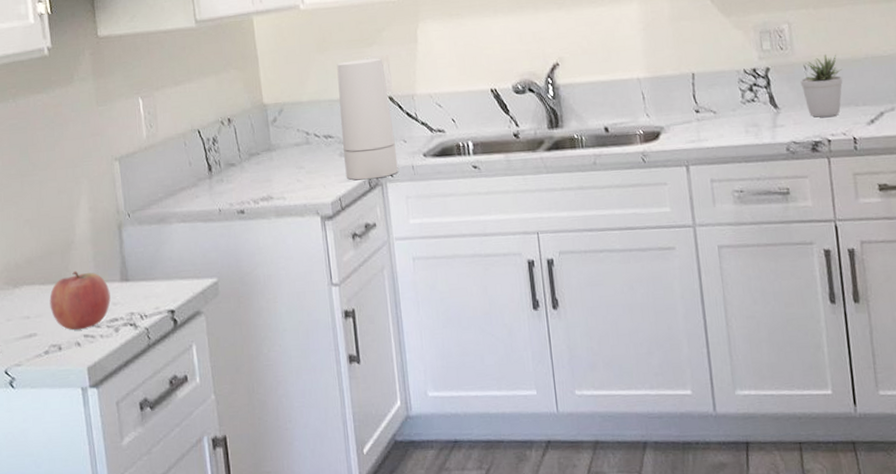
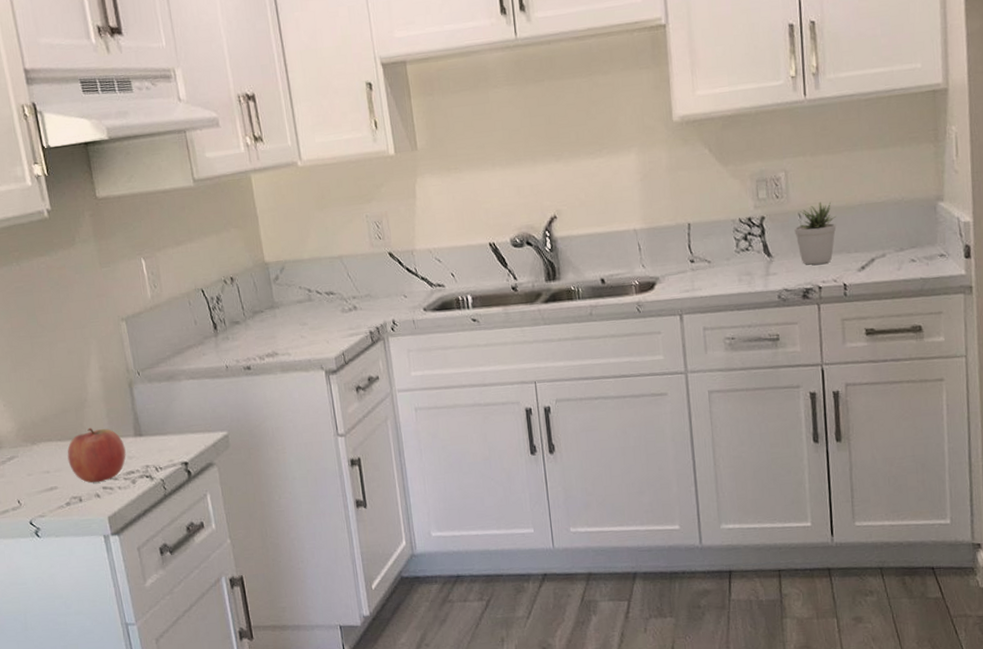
canister: present [337,58,399,180] -> none [336,214,400,335]

